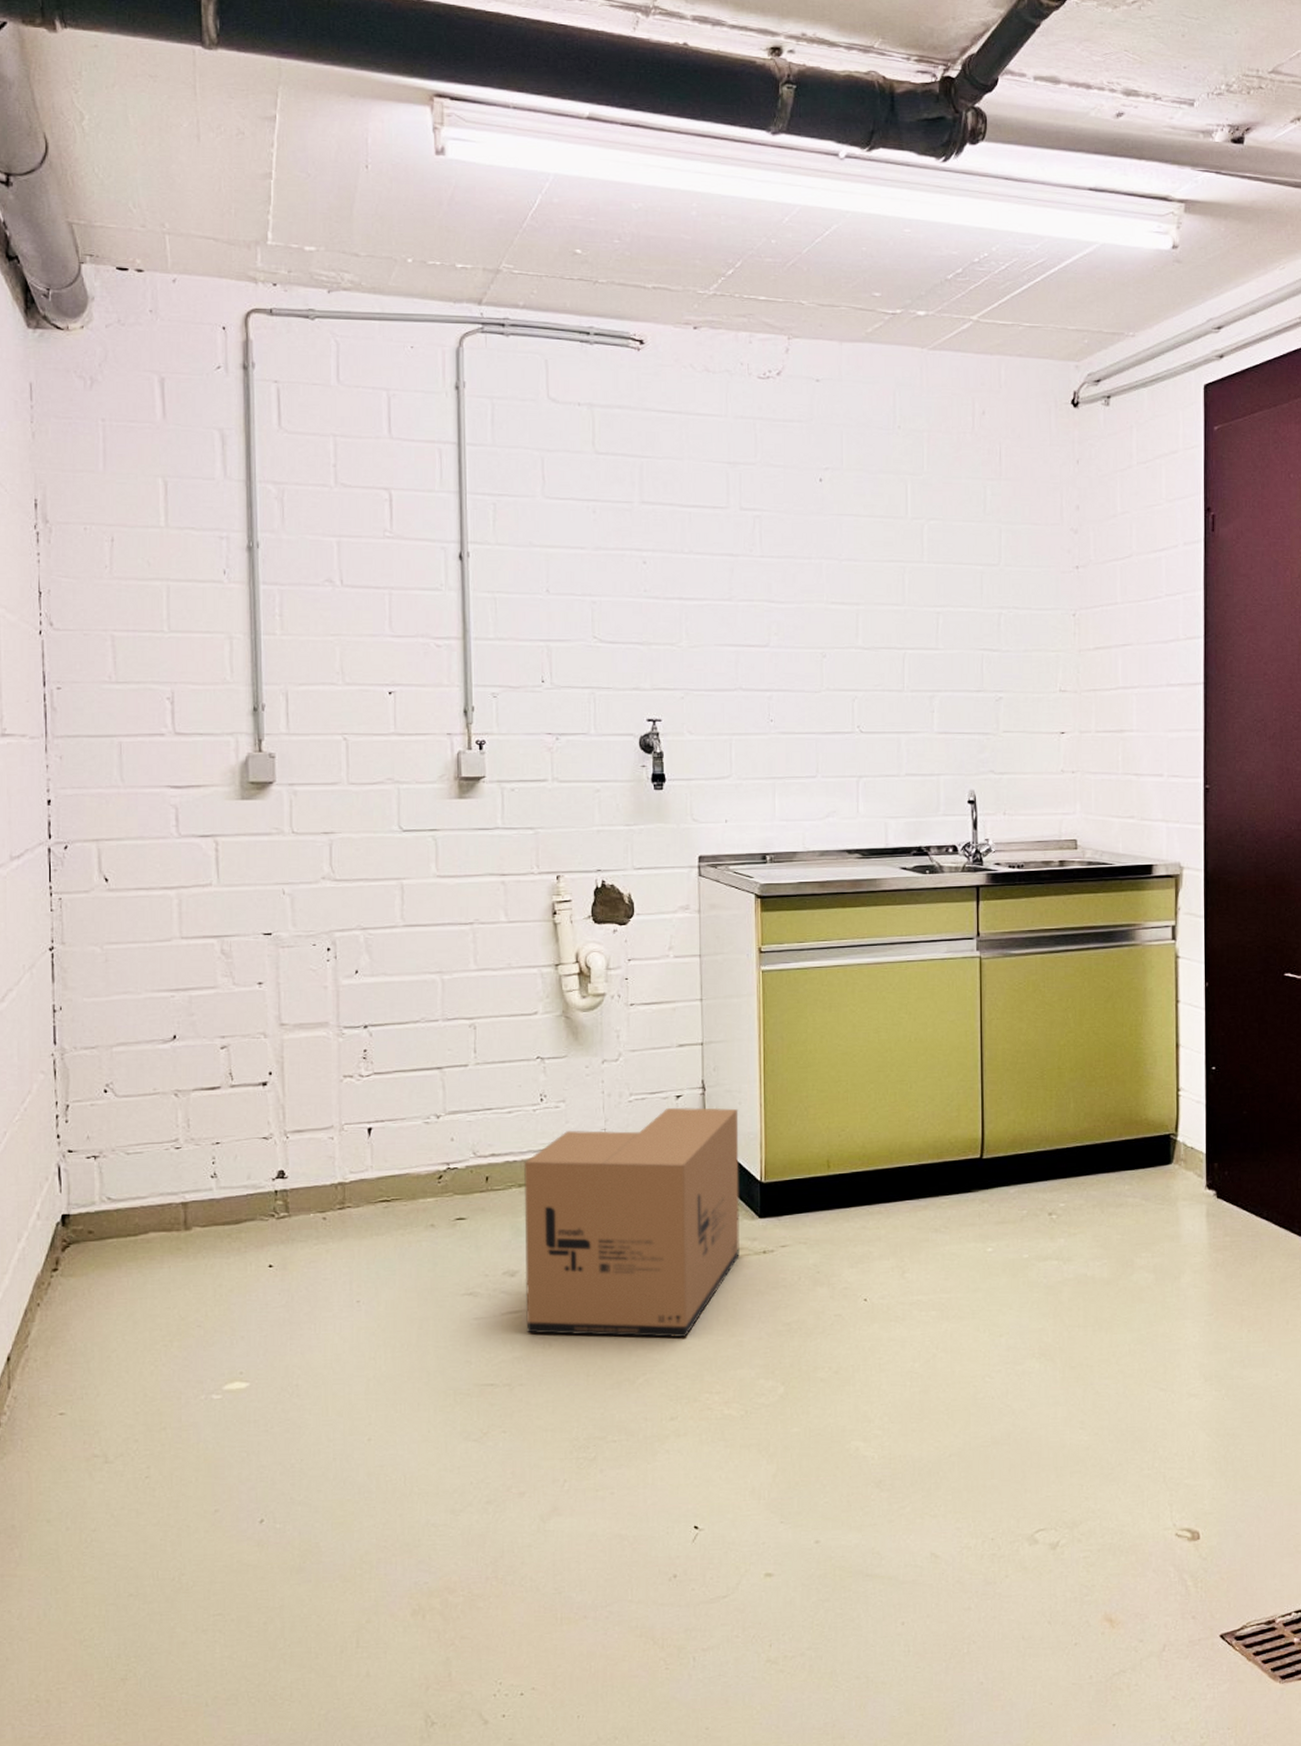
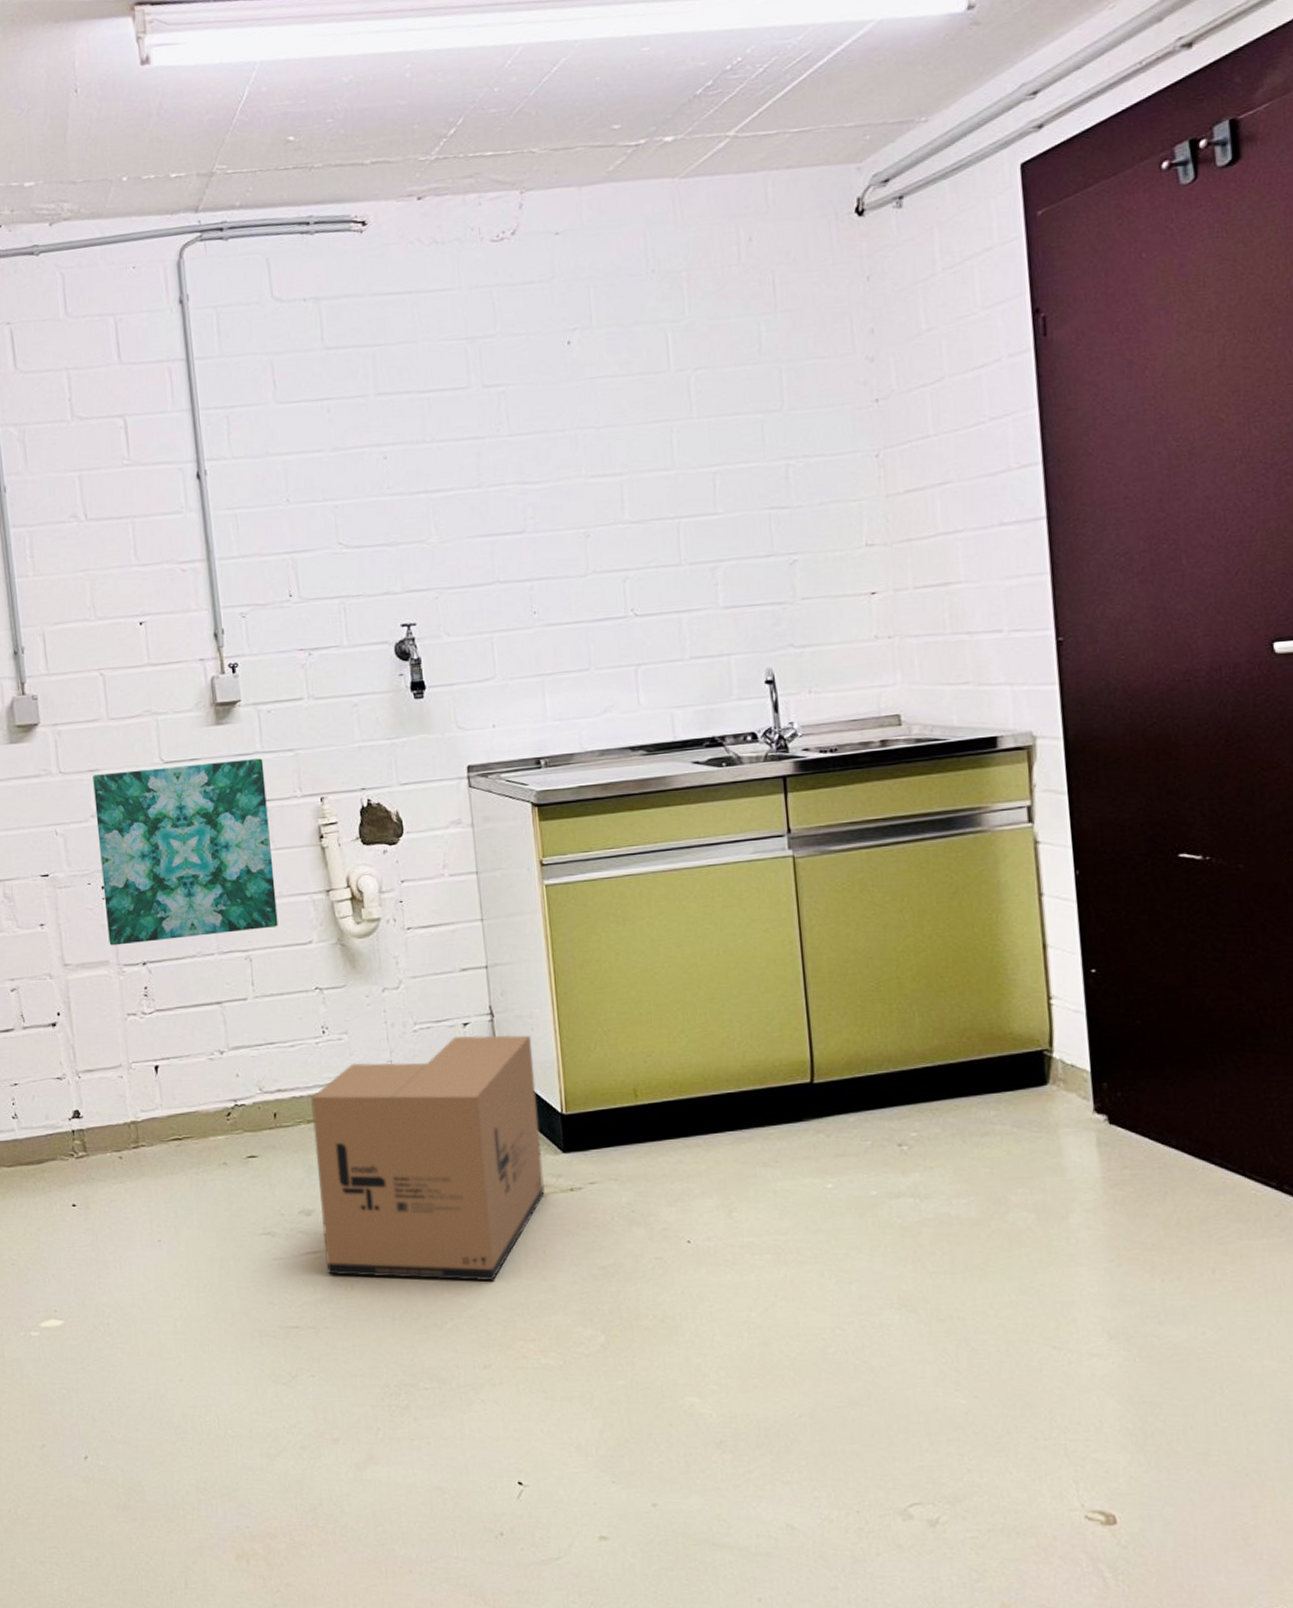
wall art: none [327,834,505,1008] -> present [93,758,278,946]

